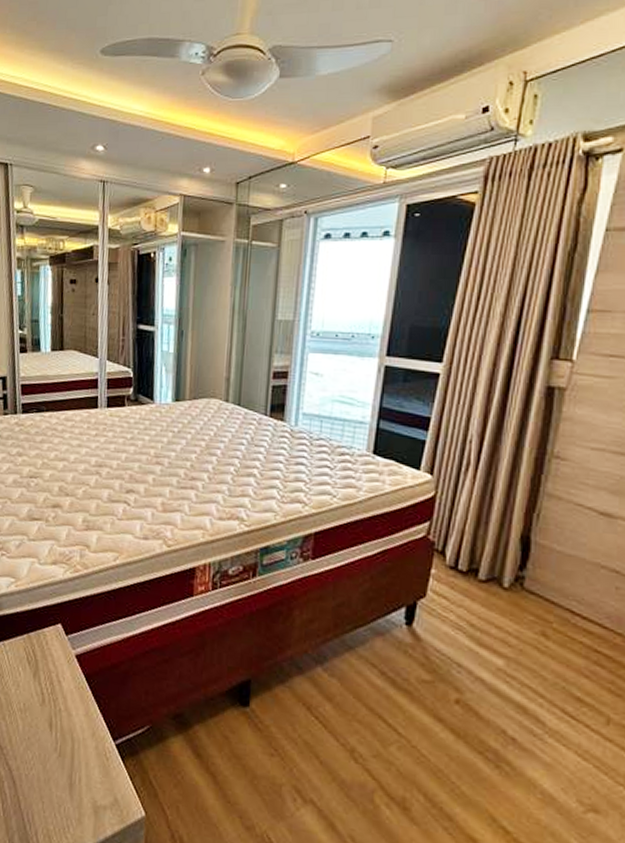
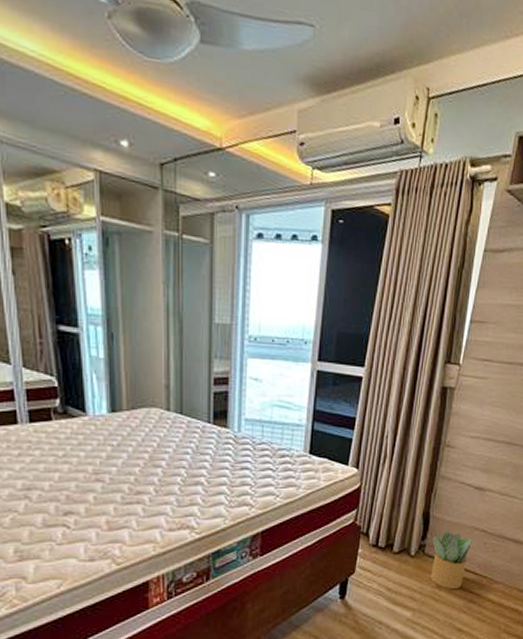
potted plant: none [533,560,597,643] -> present [431,530,472,590]

